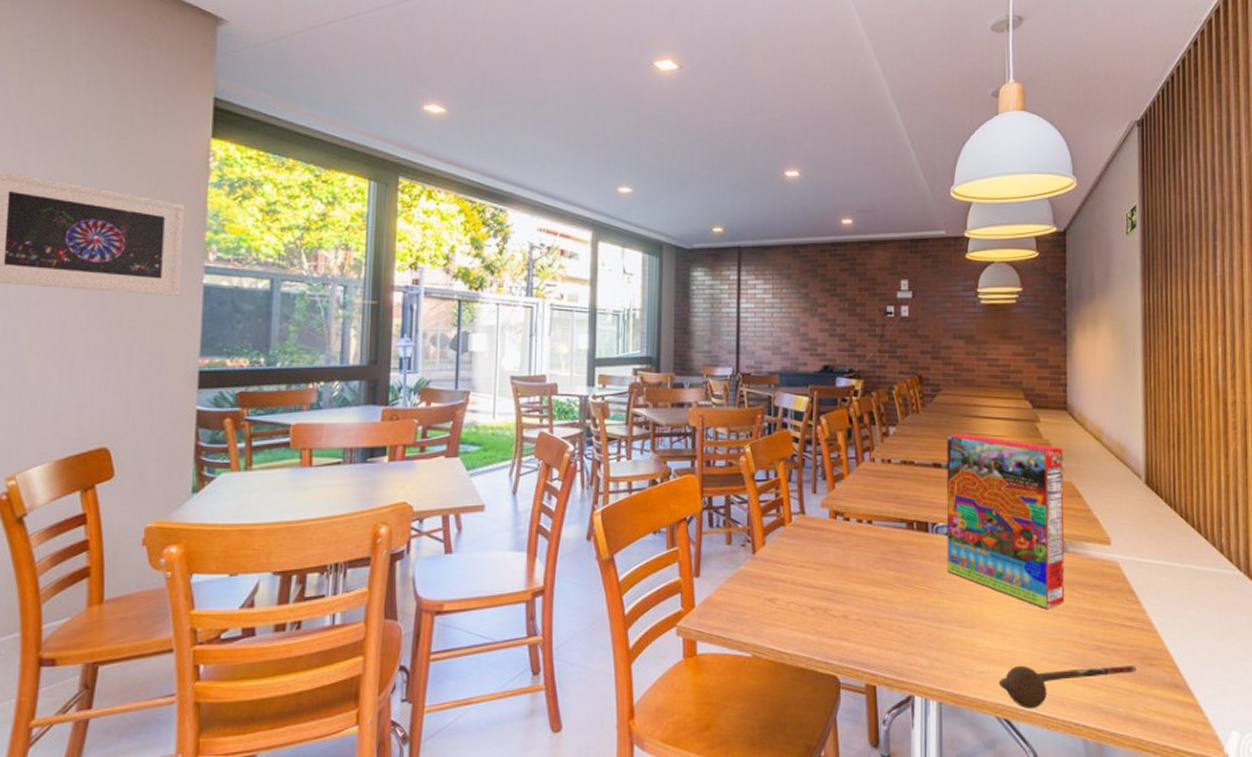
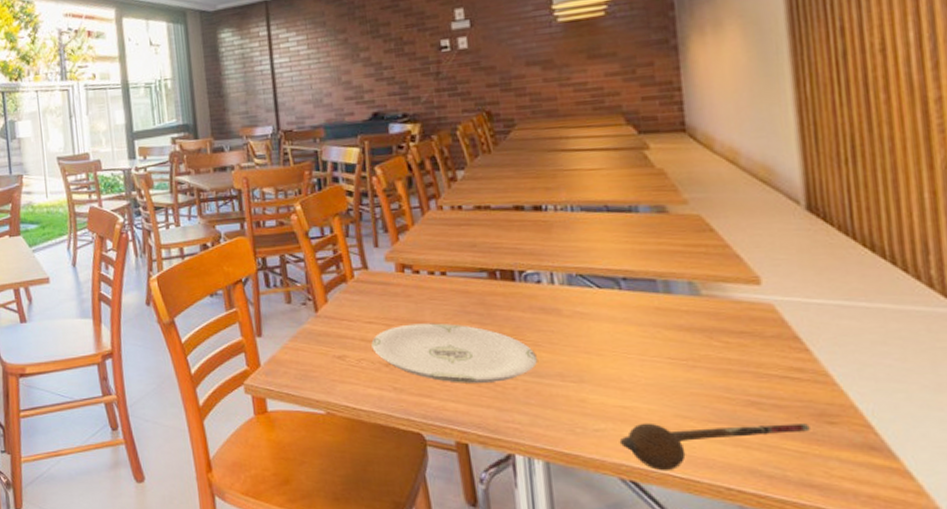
plate: none [801,569,941,627] -> present [371,323,538,383]
cereal box: present [946,434,1065,609] -> none [528,170,702,360]

